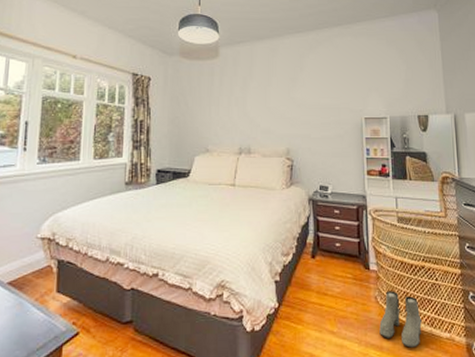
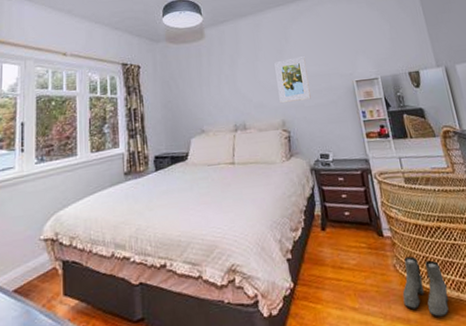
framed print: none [286,87,318,132] -> present [274,56,311,104]

